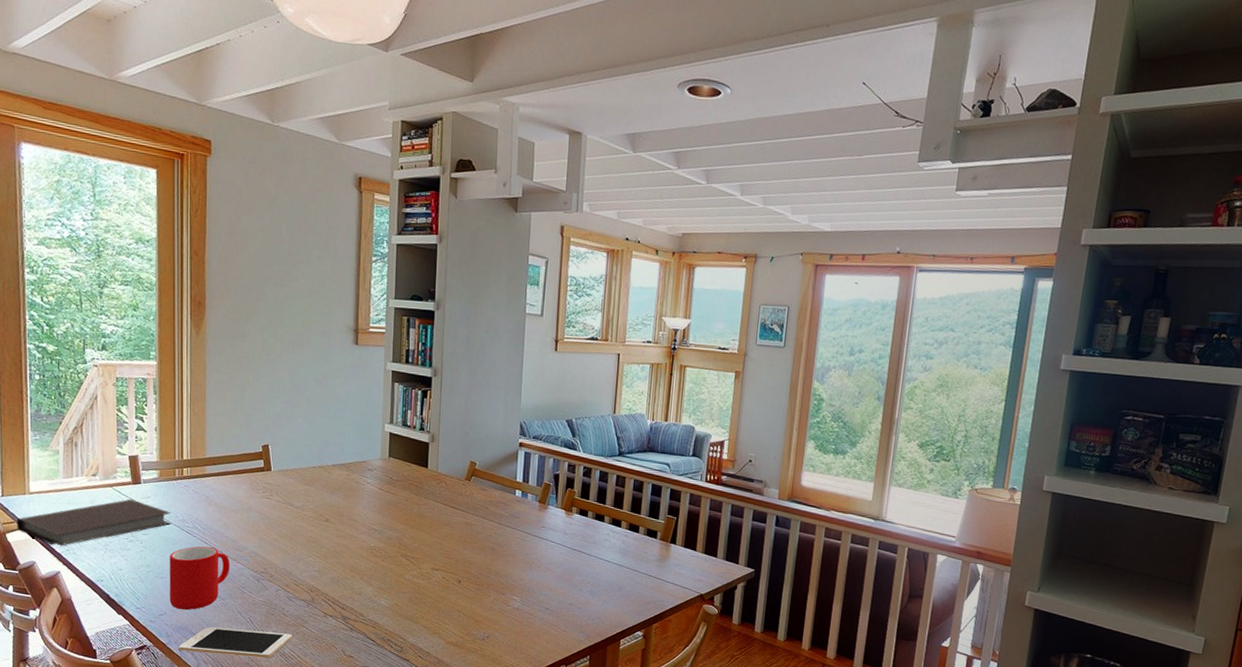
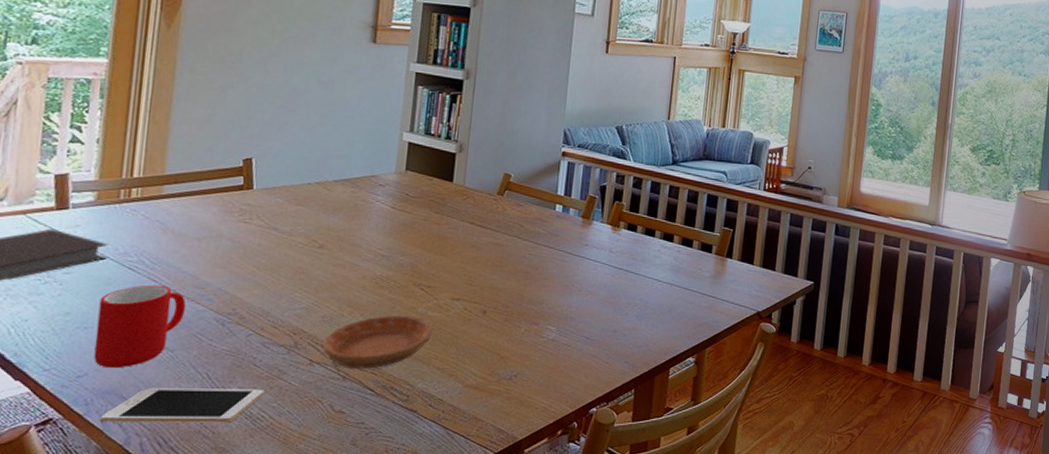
saucer: none [333,580,418,623] -> present [322,315,432,369]

